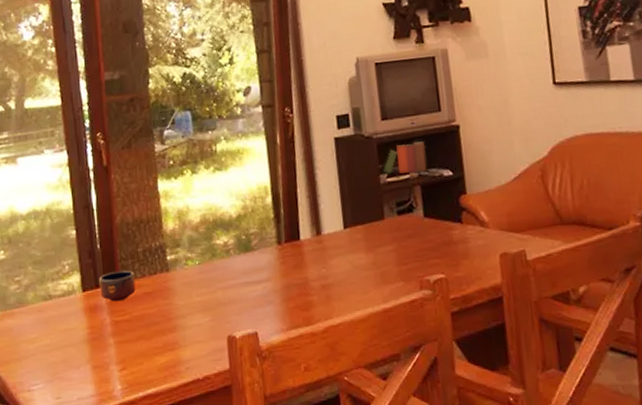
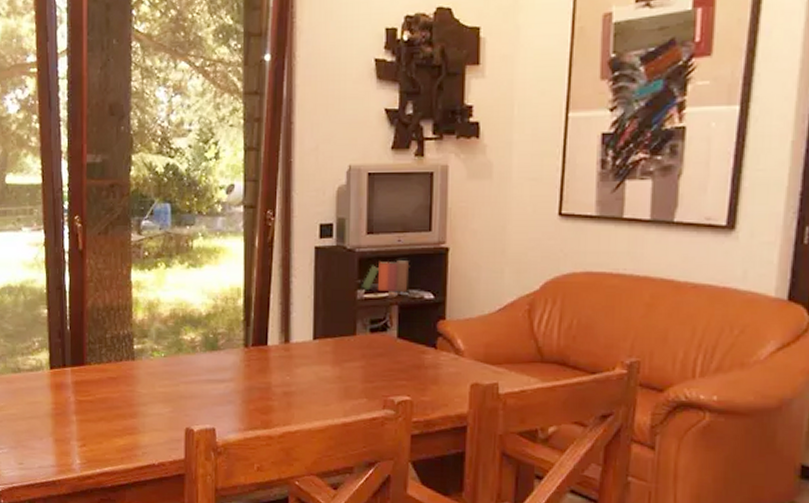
mug: present [99,270,136,302] -> none [67,353,101,382]

